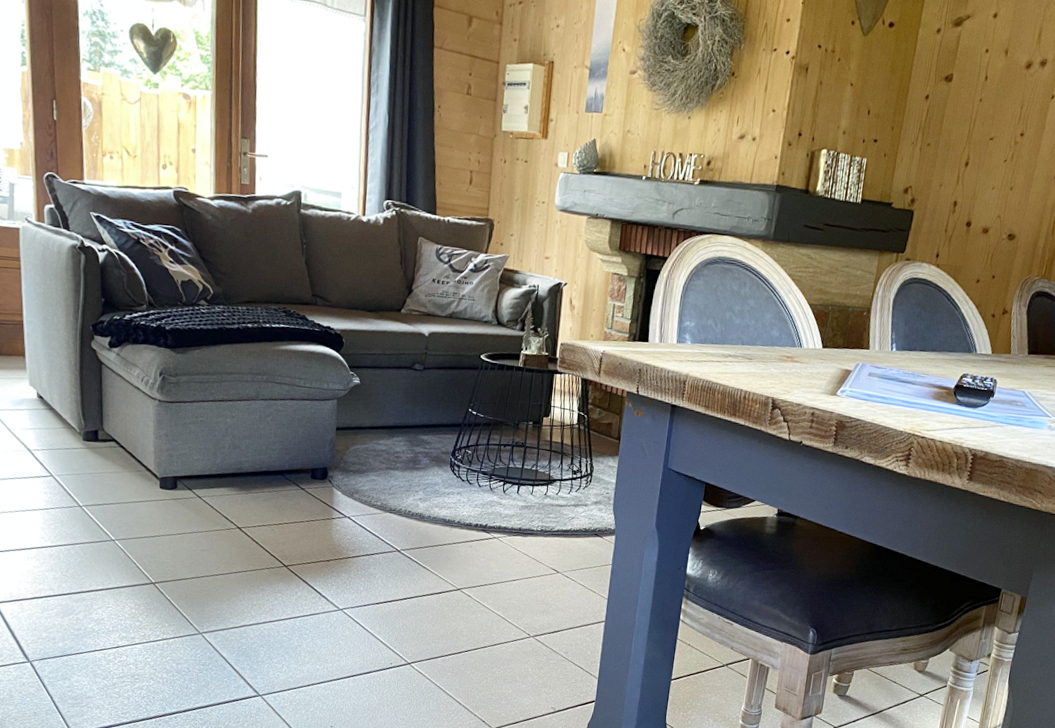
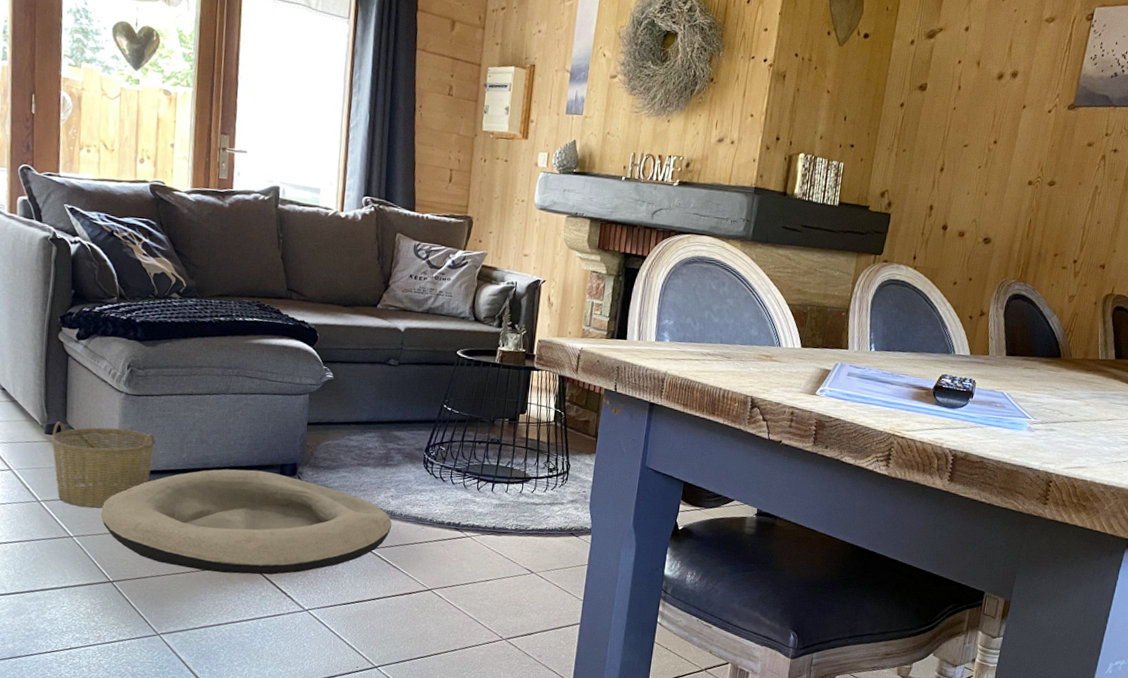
basket: none [89,429,190,513] -> present [51,422,155,509]
dog bed: none [140,473,421,576] -> present [100,469,392,575]

